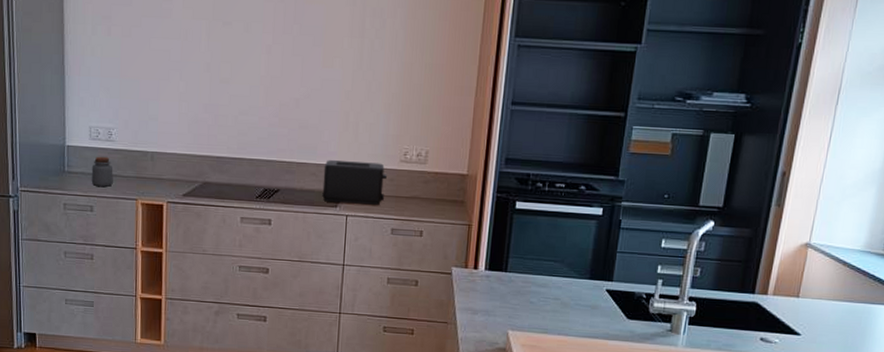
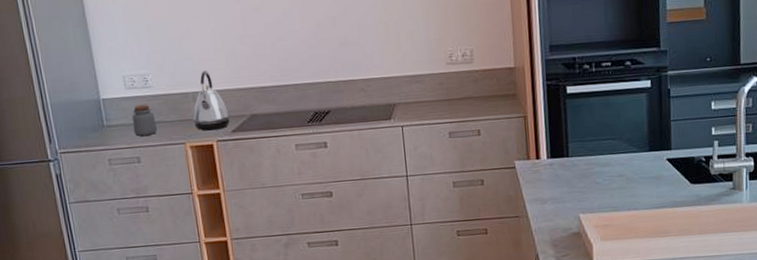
kettle: none [147,132,185,192] -> present [192,70,231,131]
toaster: present [322,159,388,206] -> none [371,69,437,116]

